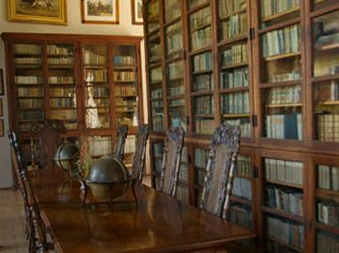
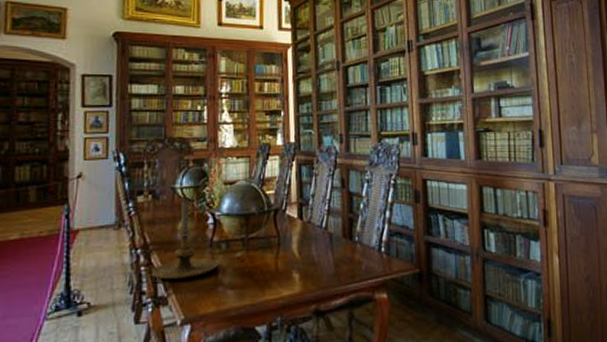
candle holder: none [40,169,90,230] -> present [149,199,219,279]

